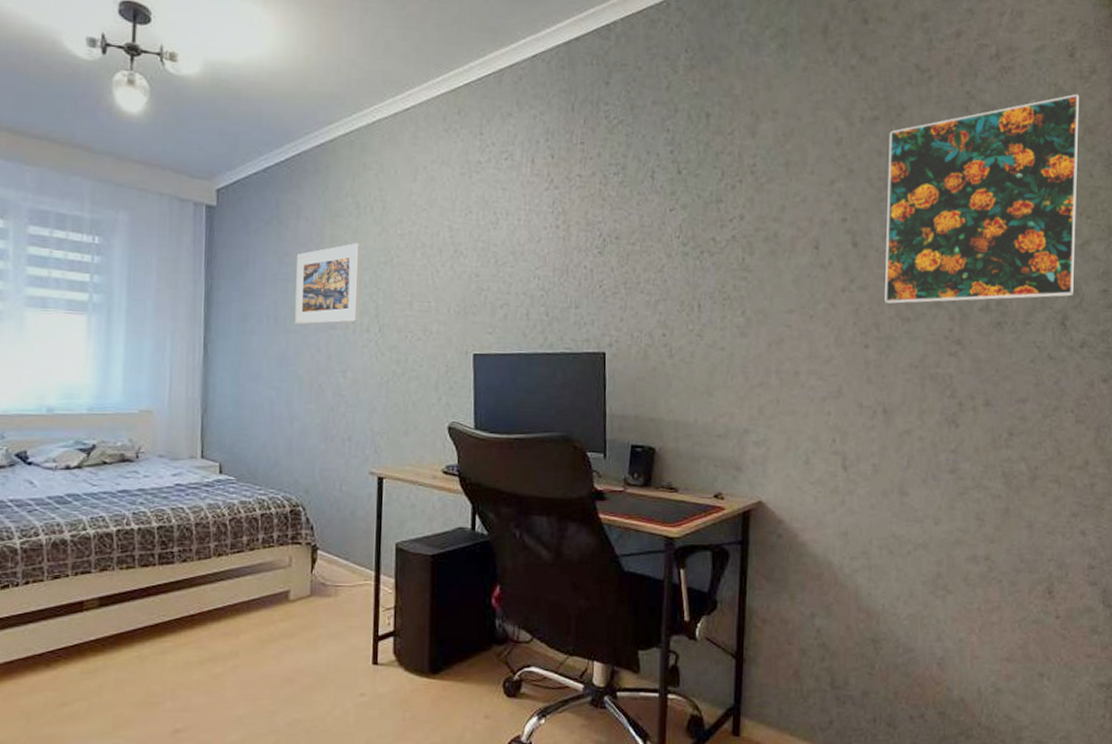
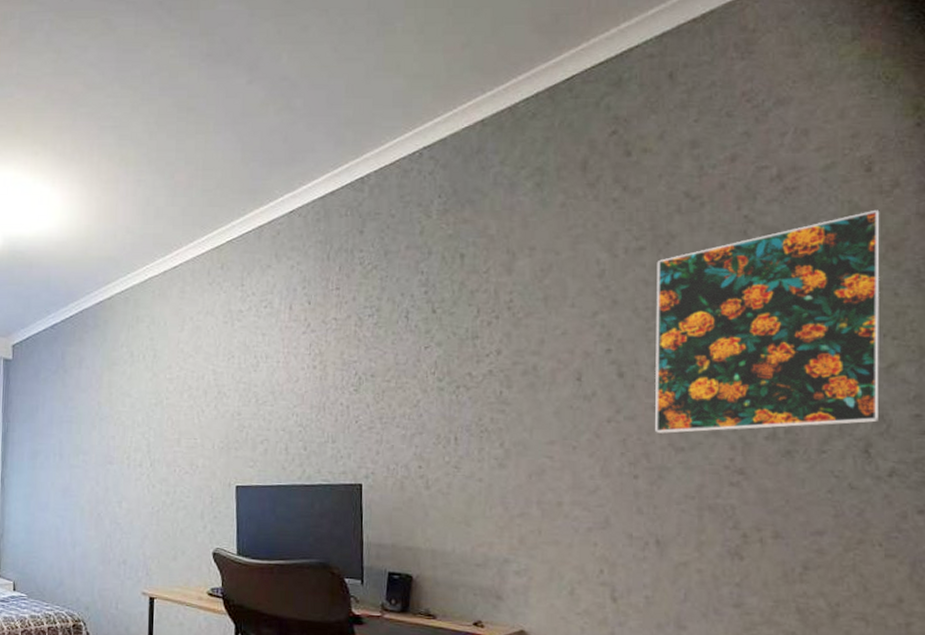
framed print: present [295,243,361,324] -> none [77,388,135,460]

